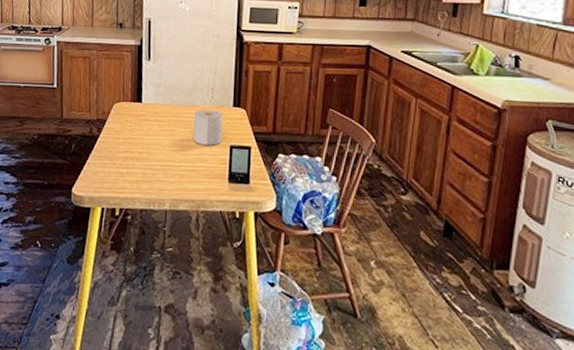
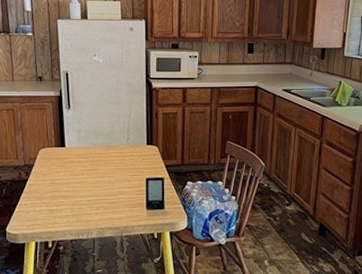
paper towel roll: present [193,109,223,146] -> none [113,149,139,179]

